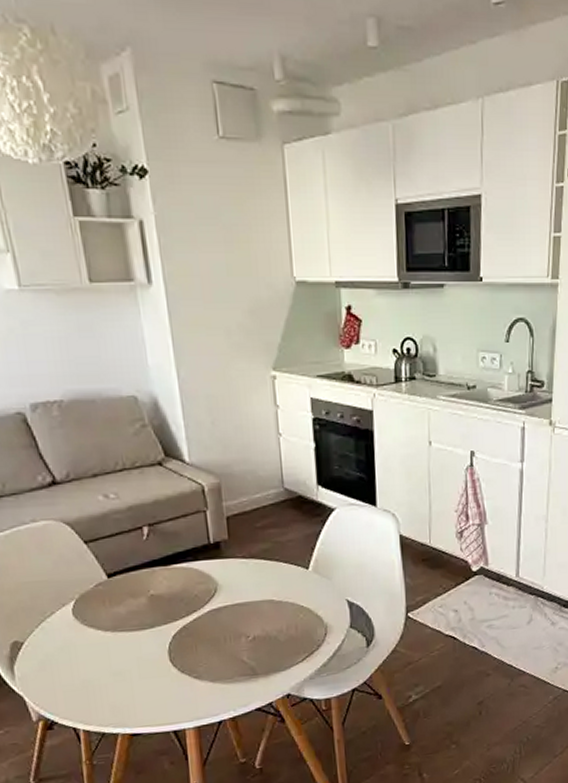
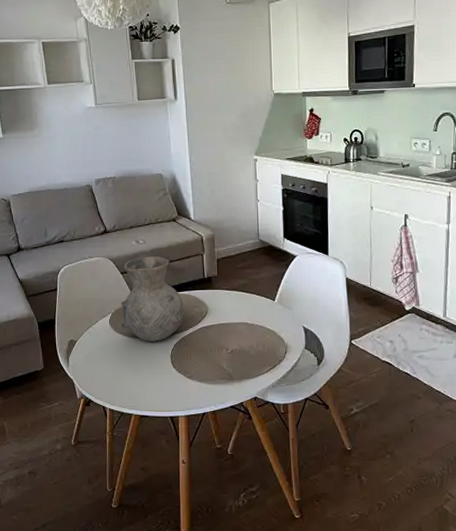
vase: none [87,516,184,635] -> present [120,256,184,342]

